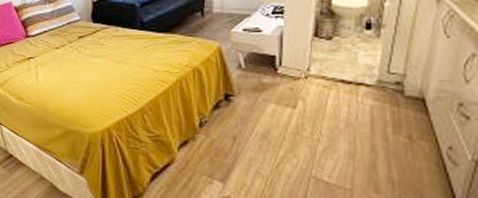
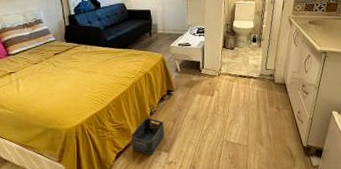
storage bin: none [172,130,220,182] -> present [131,118,165,155]

